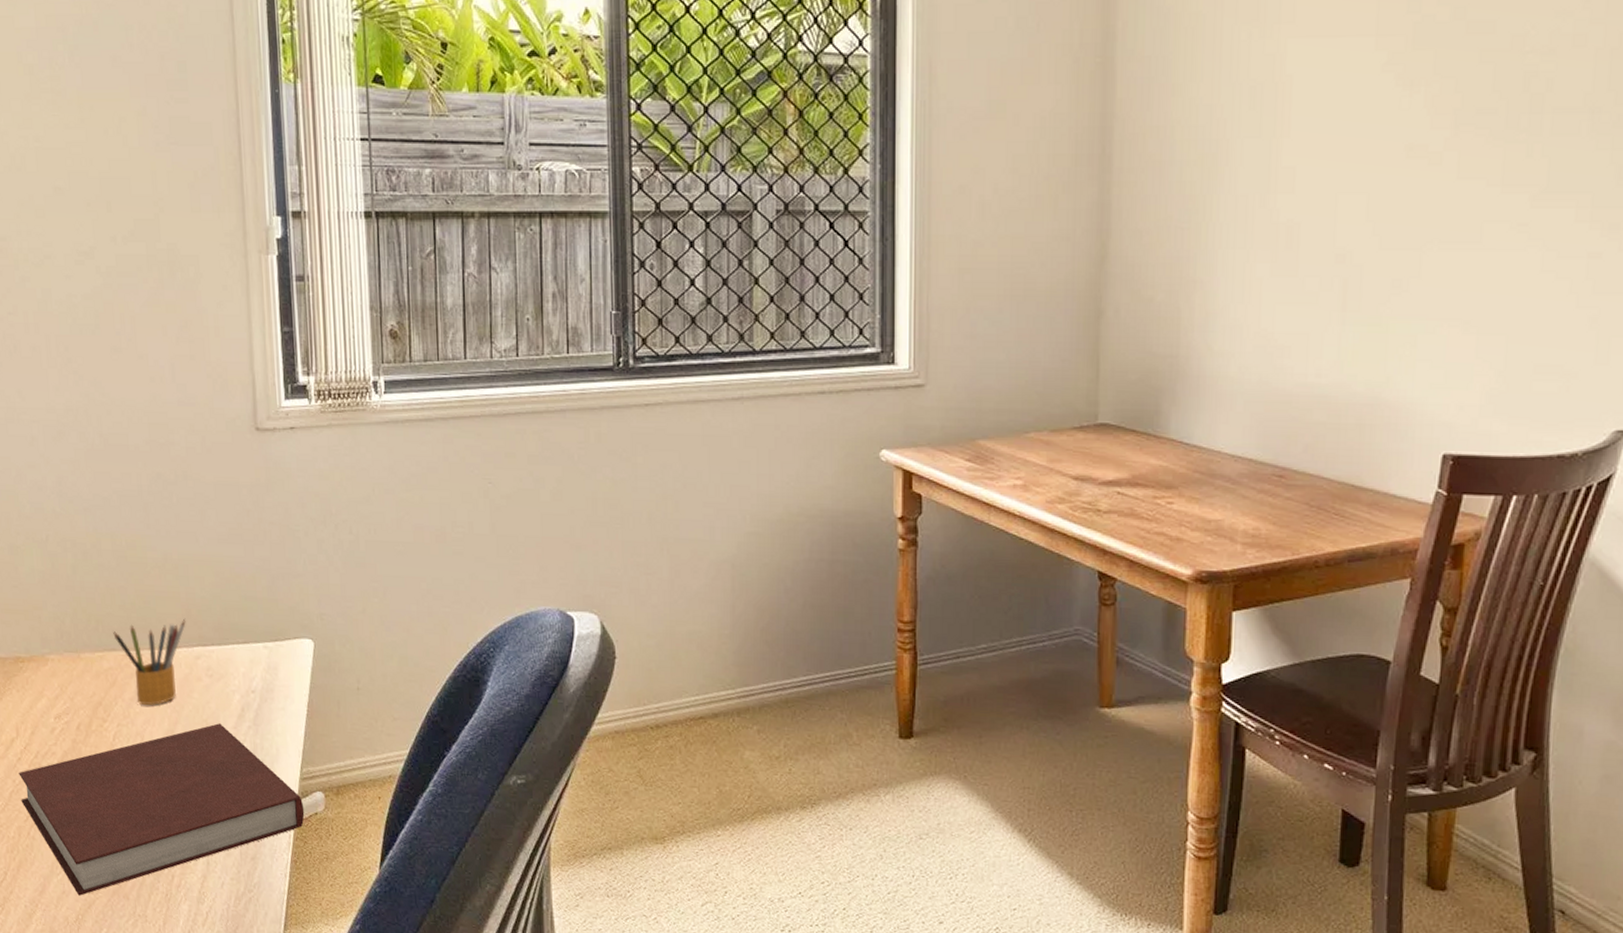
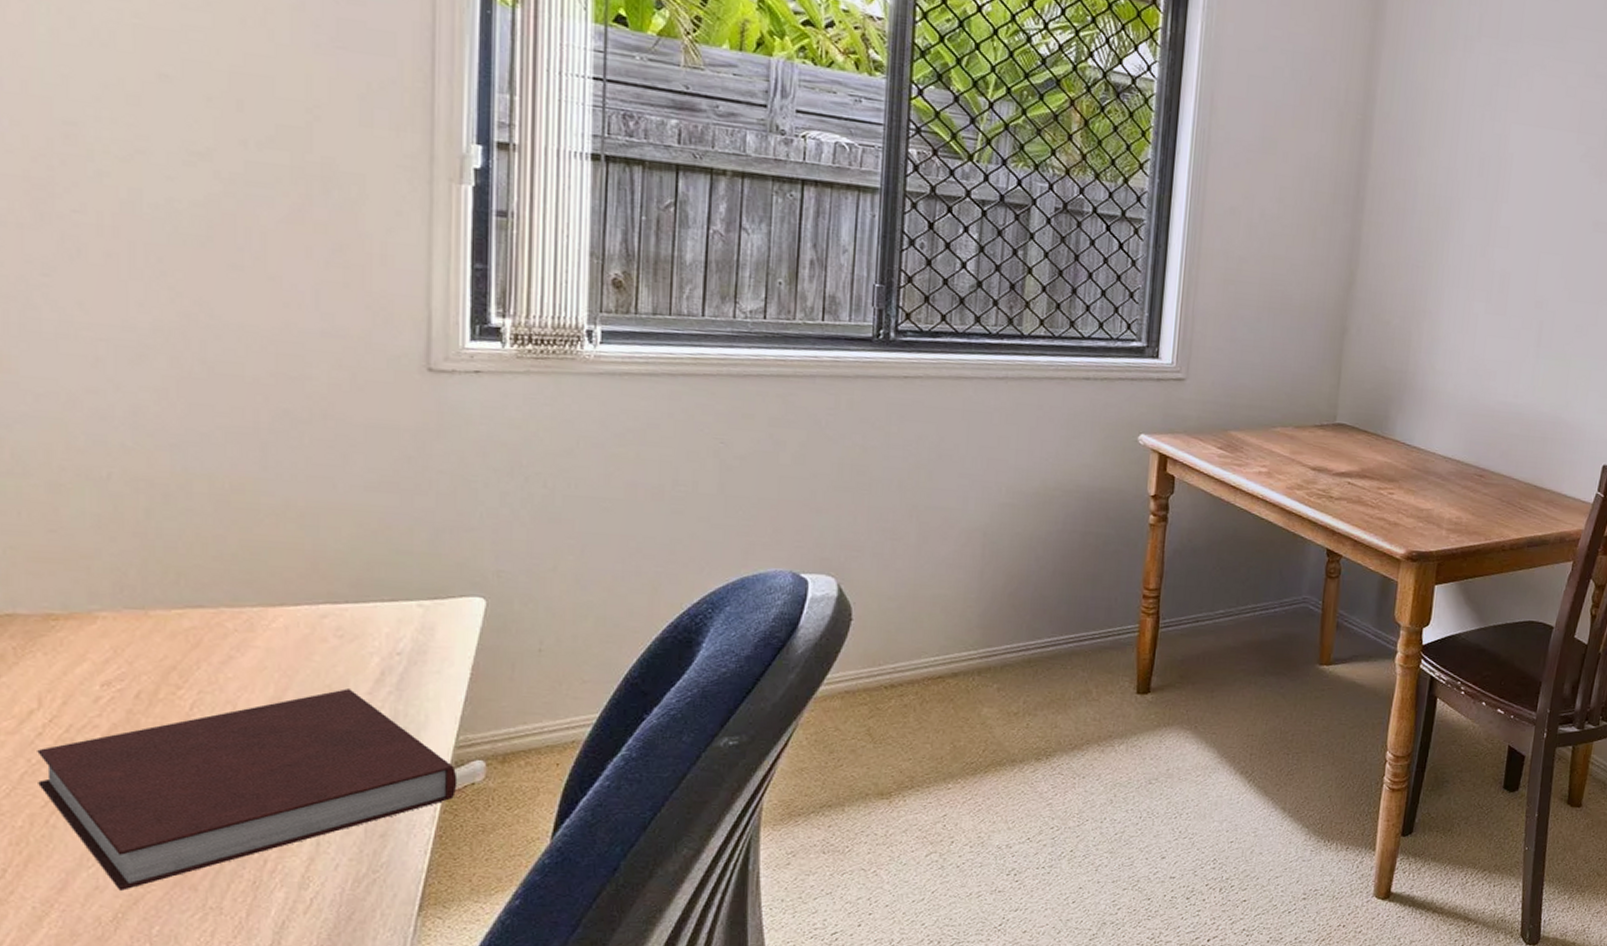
pencil box: present [113,618,186,706] -> none [201,572,310,670]

